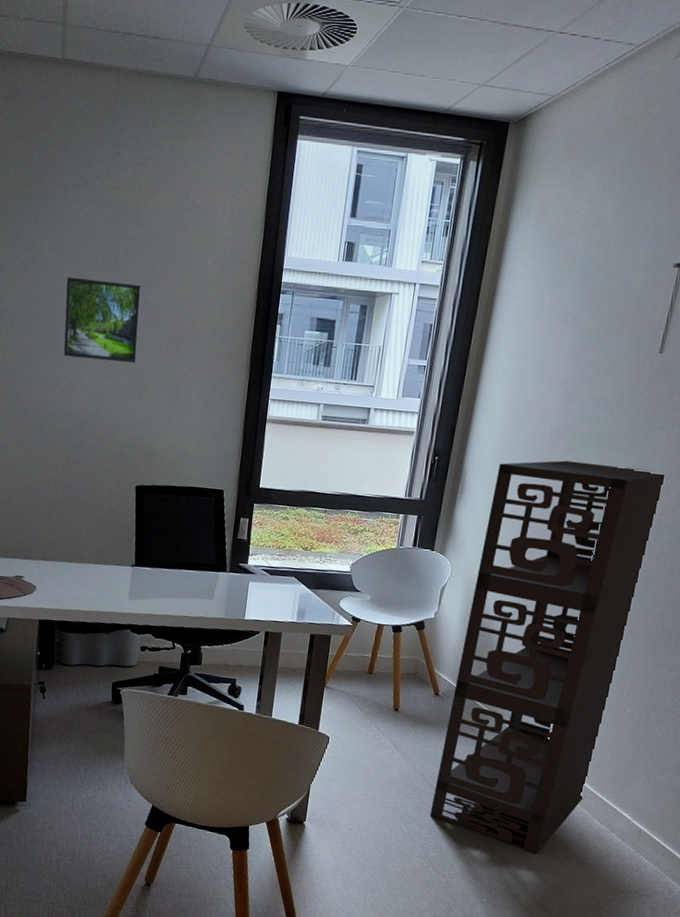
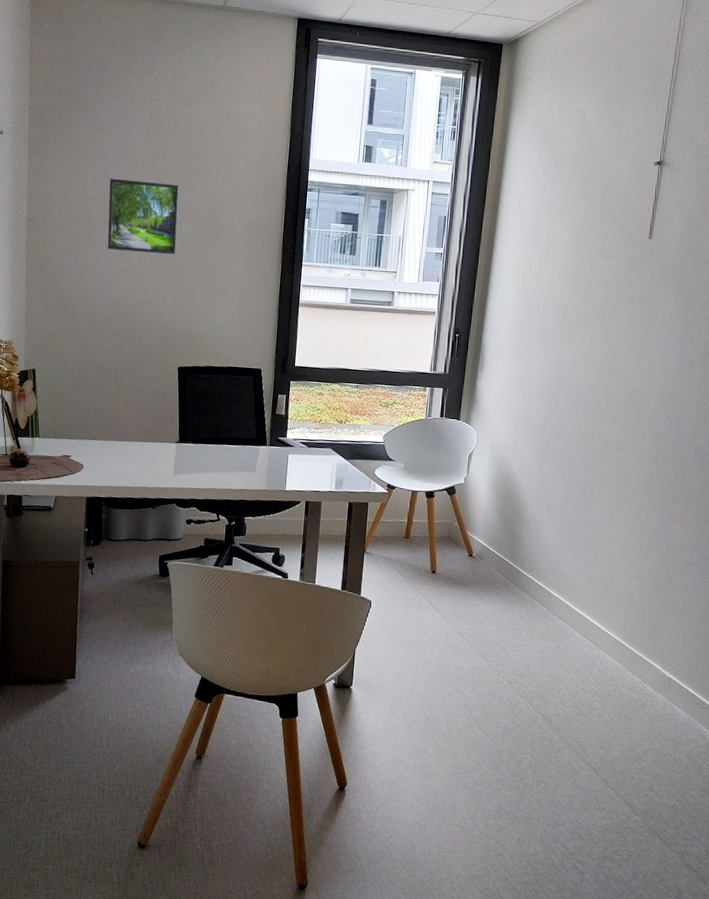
bookshelf: present [430,460,664,855] -> none [471,335,663,709]

